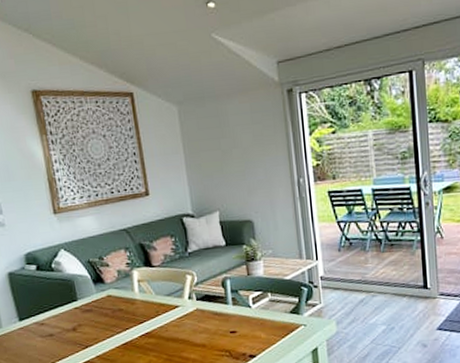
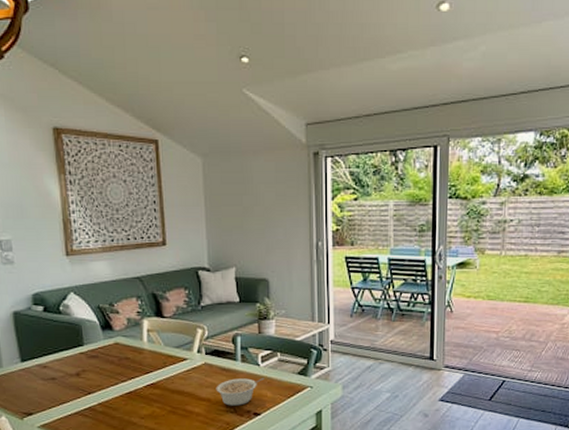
legume: none [209,319,257,350] -> present [216,378,265,406]

